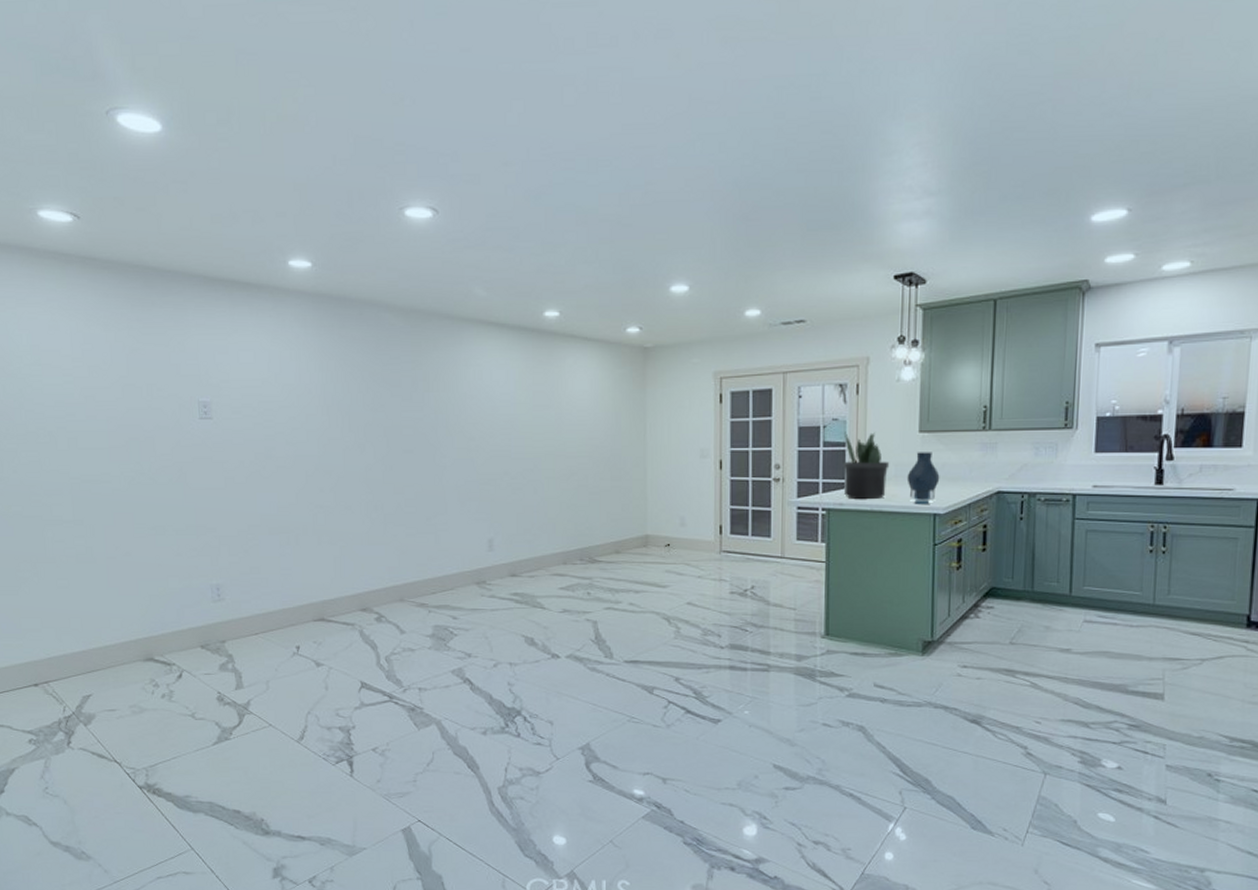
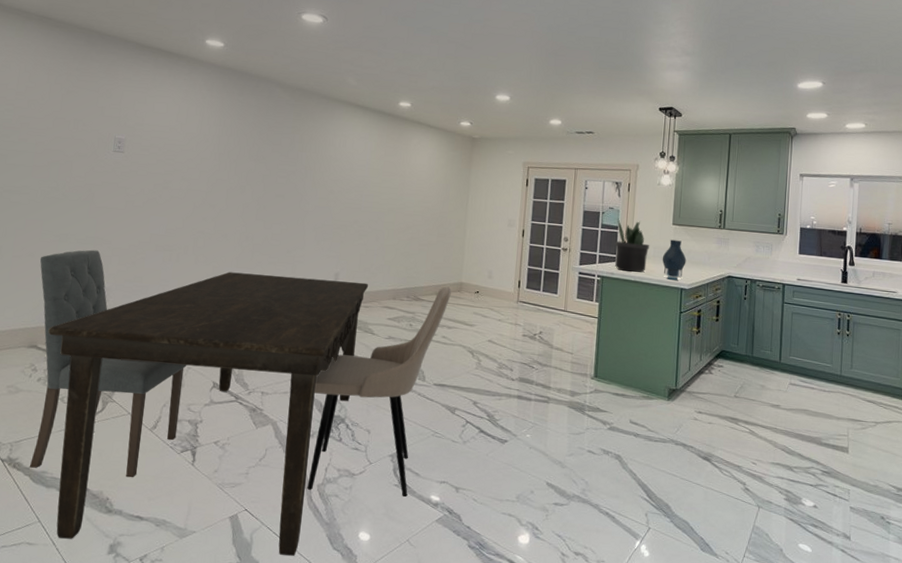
dining chair: none [138,541,328,796] -> present [30,249,187,478]
dining table: none [163,547,532,867] -> present [48,272,369,556]
dining chair: none [480,543,635,794] -> present [307,287,451,497]

